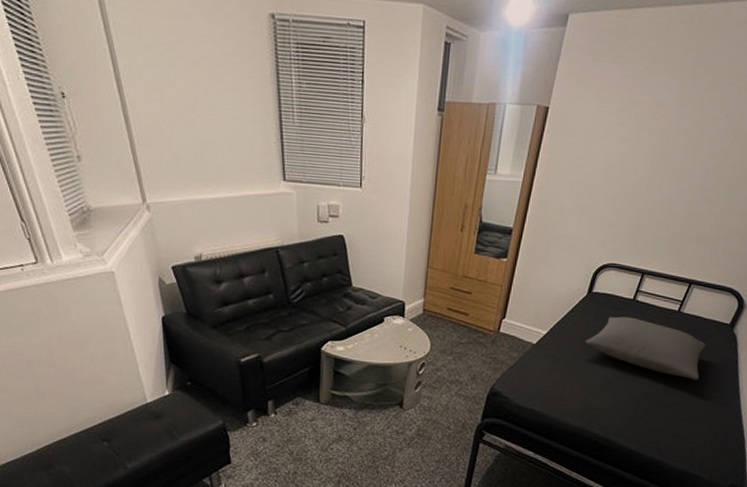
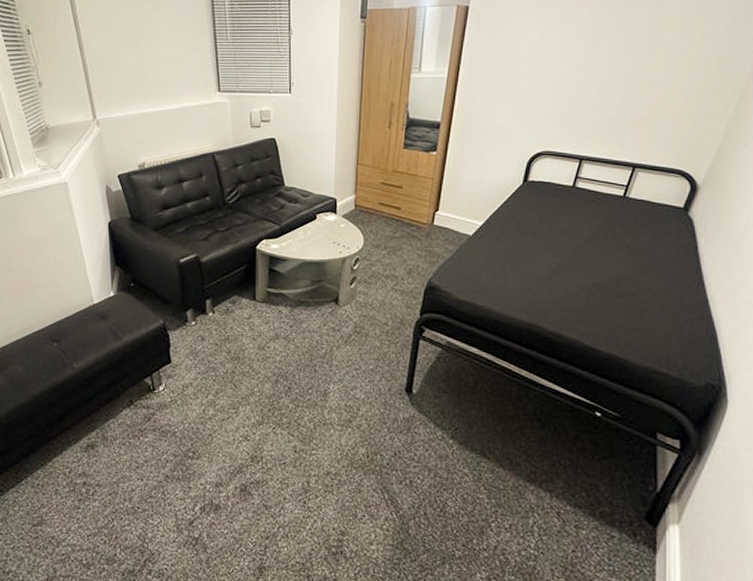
pillow: present [585,316,706,380] -> none [525,204,659,268]

